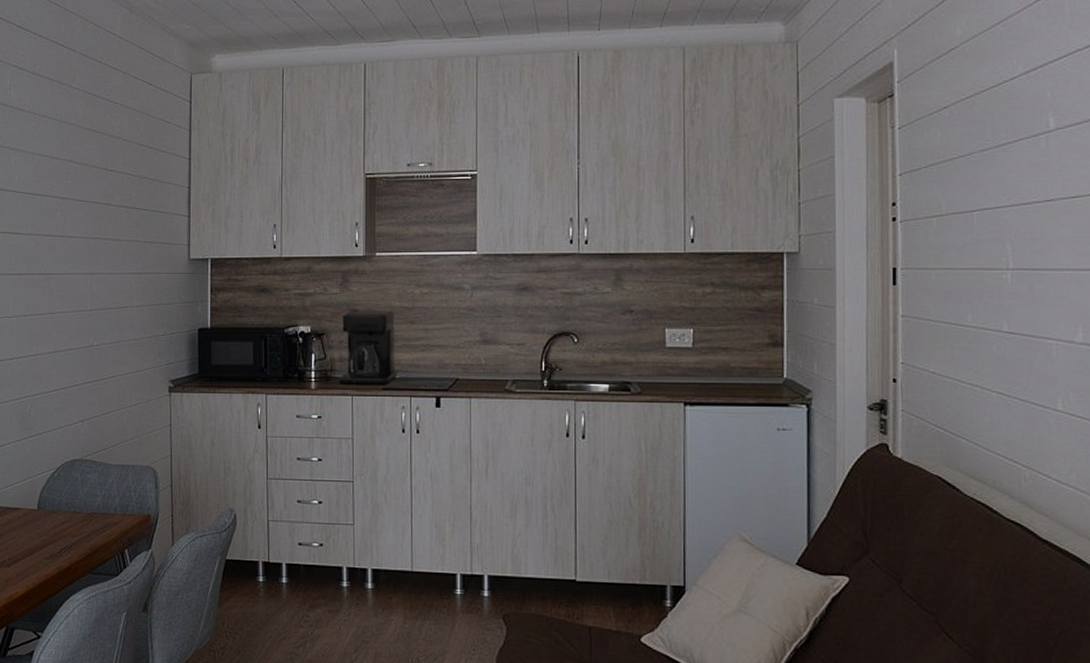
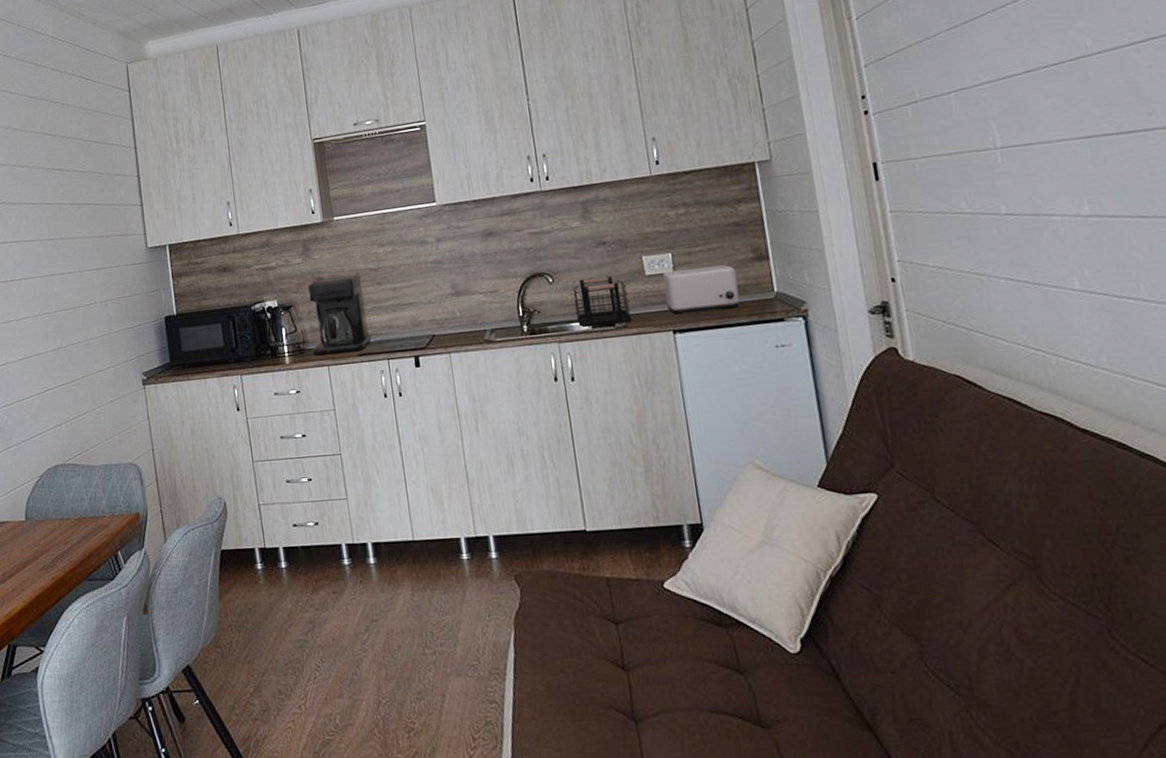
dish rack: none [595,343,647,390] -> present [572,275,632,327]
toaster: none [682,346,752,388] -> present [662,264,740,315]

